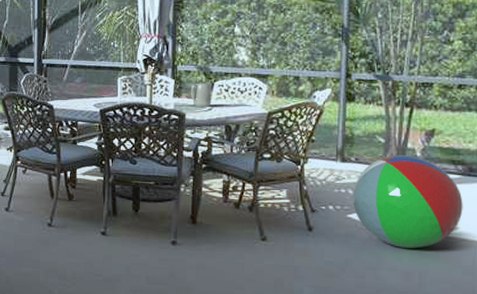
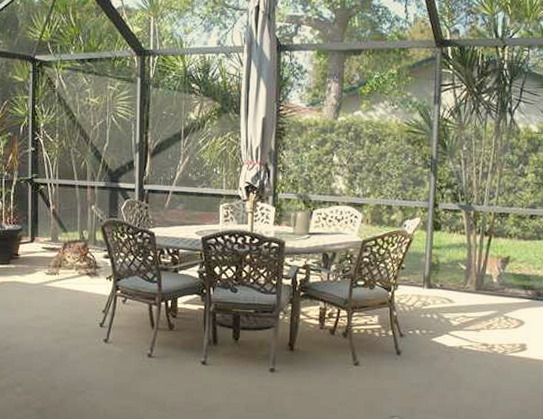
beach ball: present [353,155,463,249] -> none [437,281,532,369]

